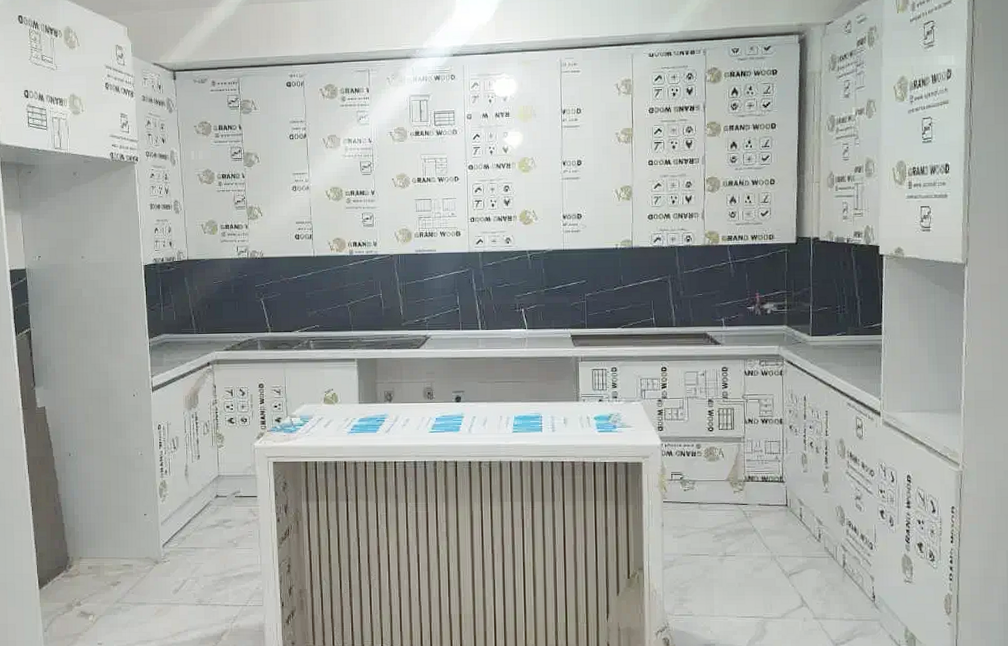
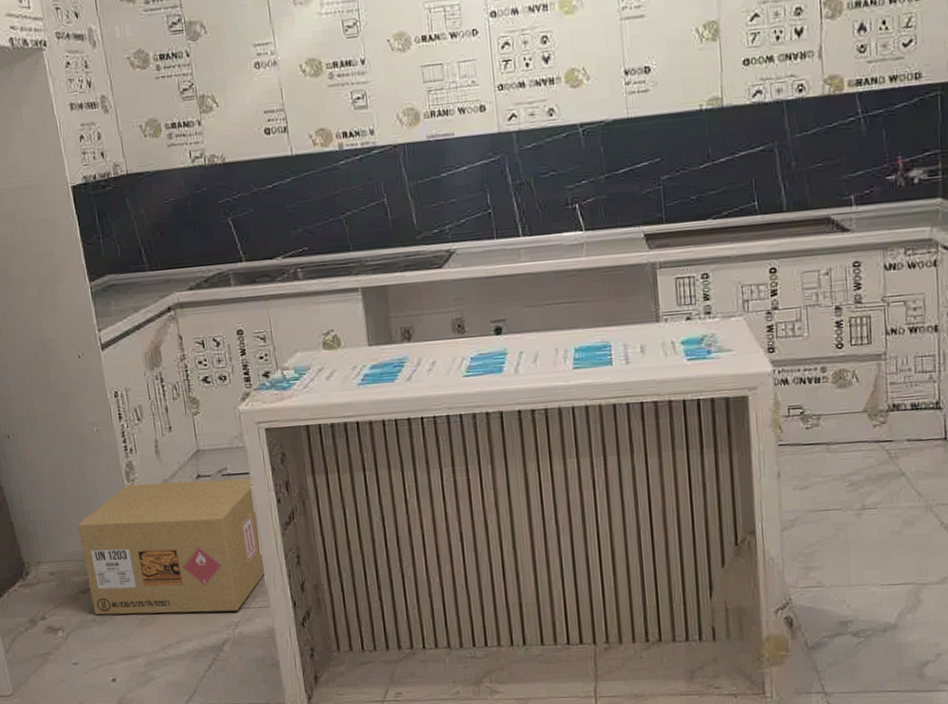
cardboard box: none [116,499,263,607] -> present [77,478,267,615]

